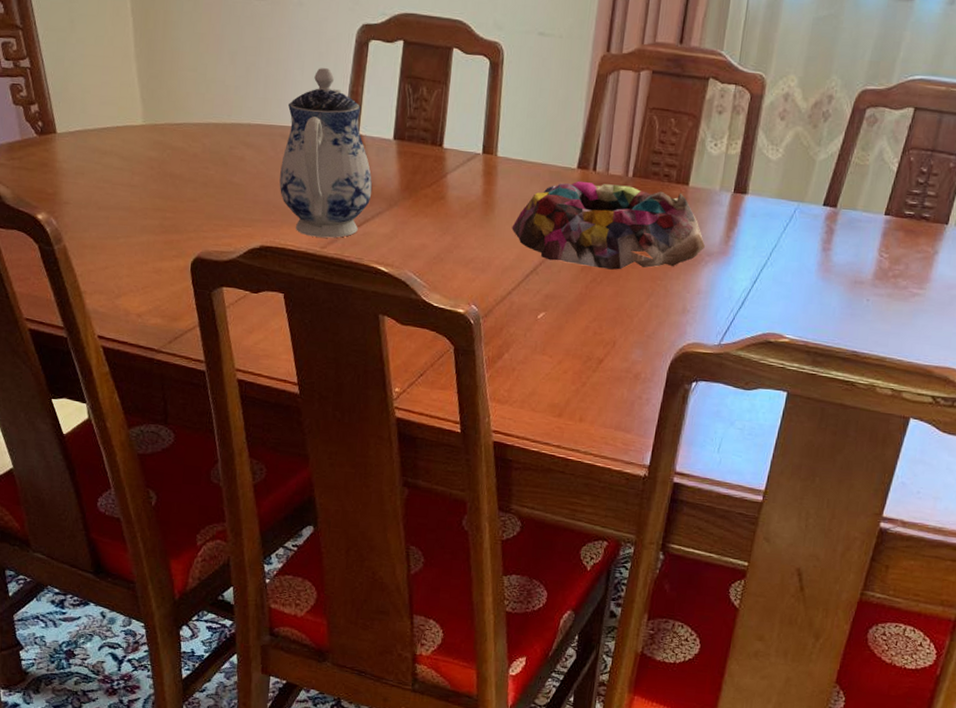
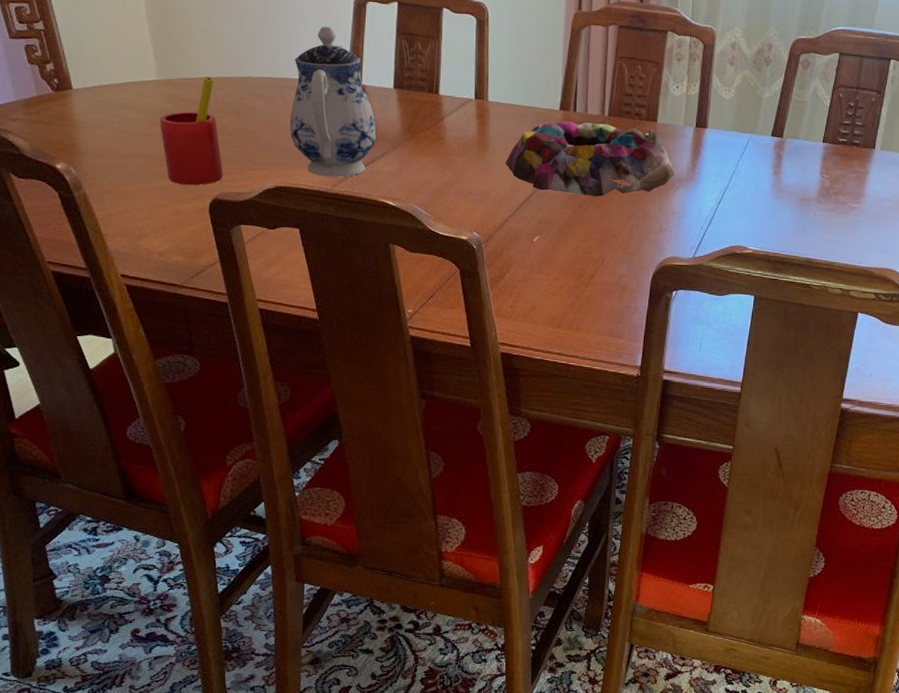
straw: none [143,122,207,242] -> present [159,77,223,186]

